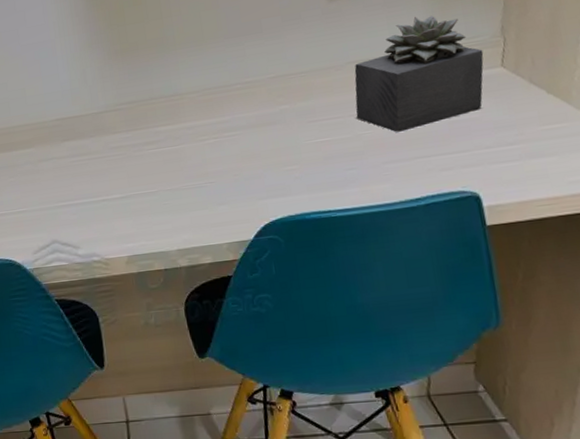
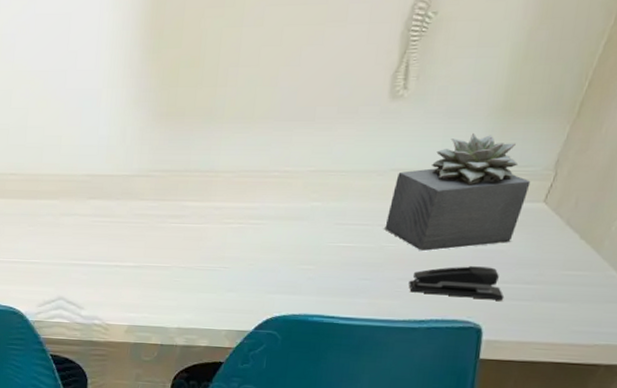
stapler: none [394,135,493,173] -> present [408,266,504,301]

